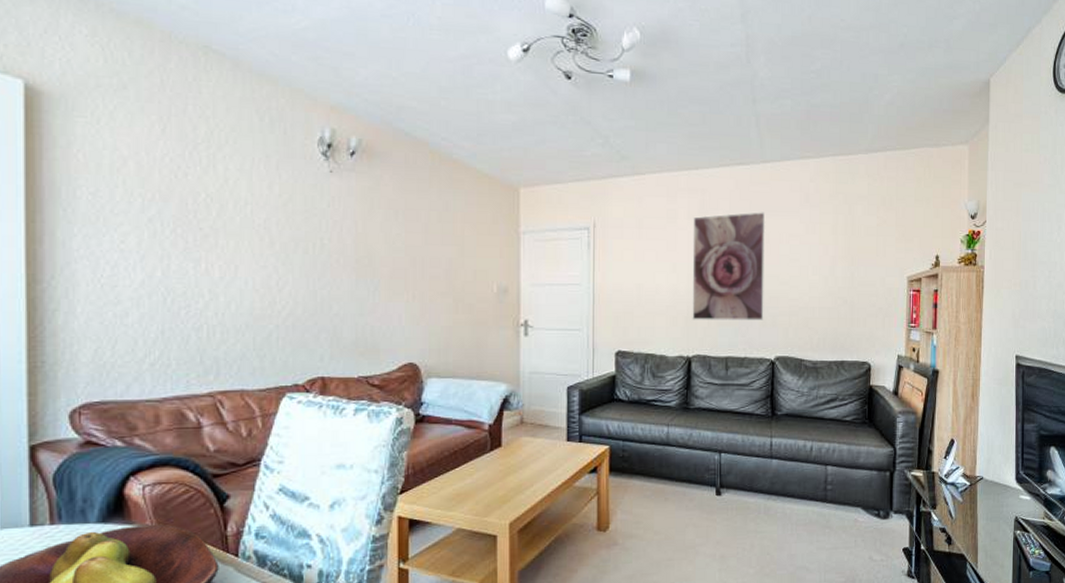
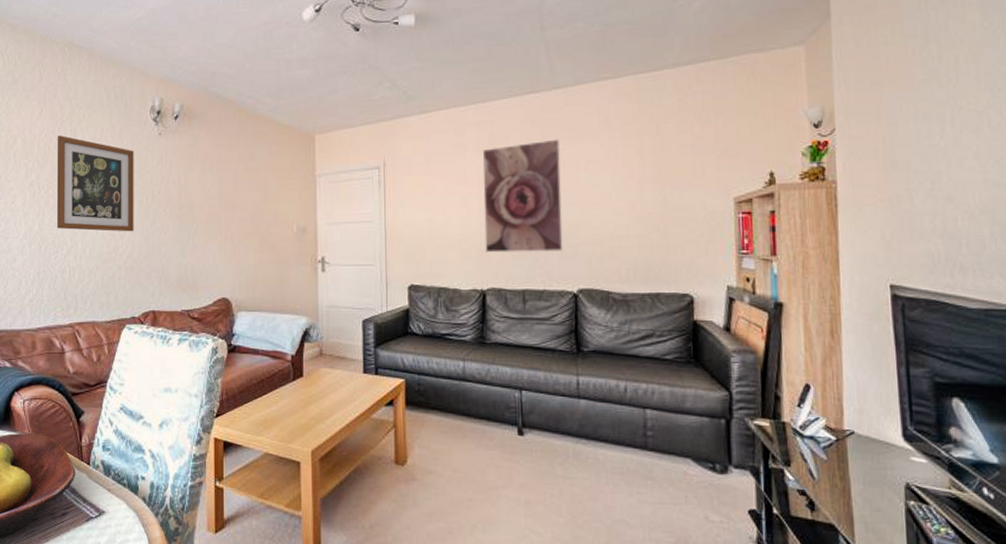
wall art: none [187,162,297,285] -> present [56,136,134,232]

